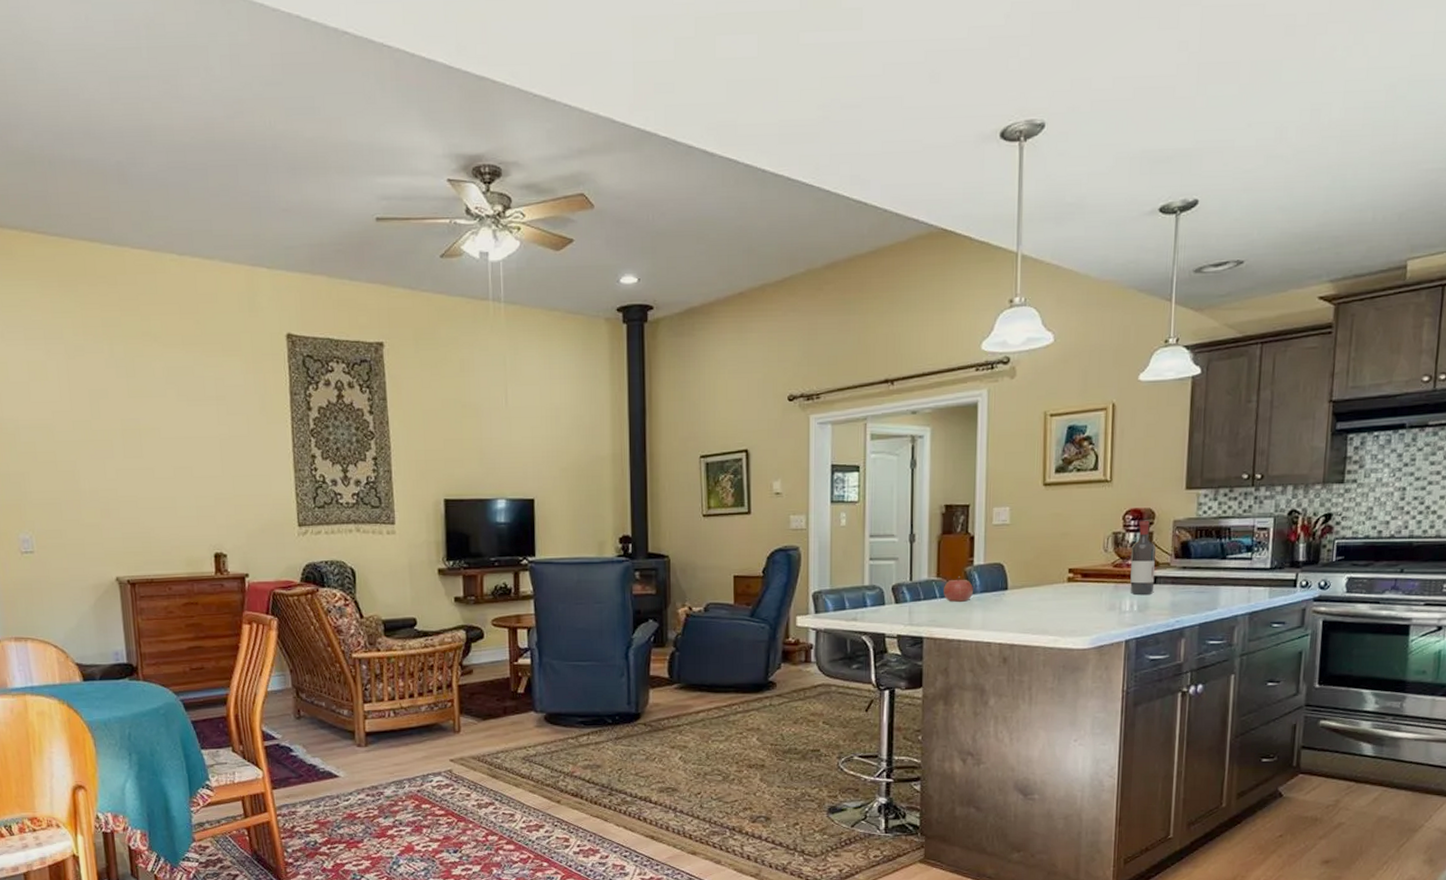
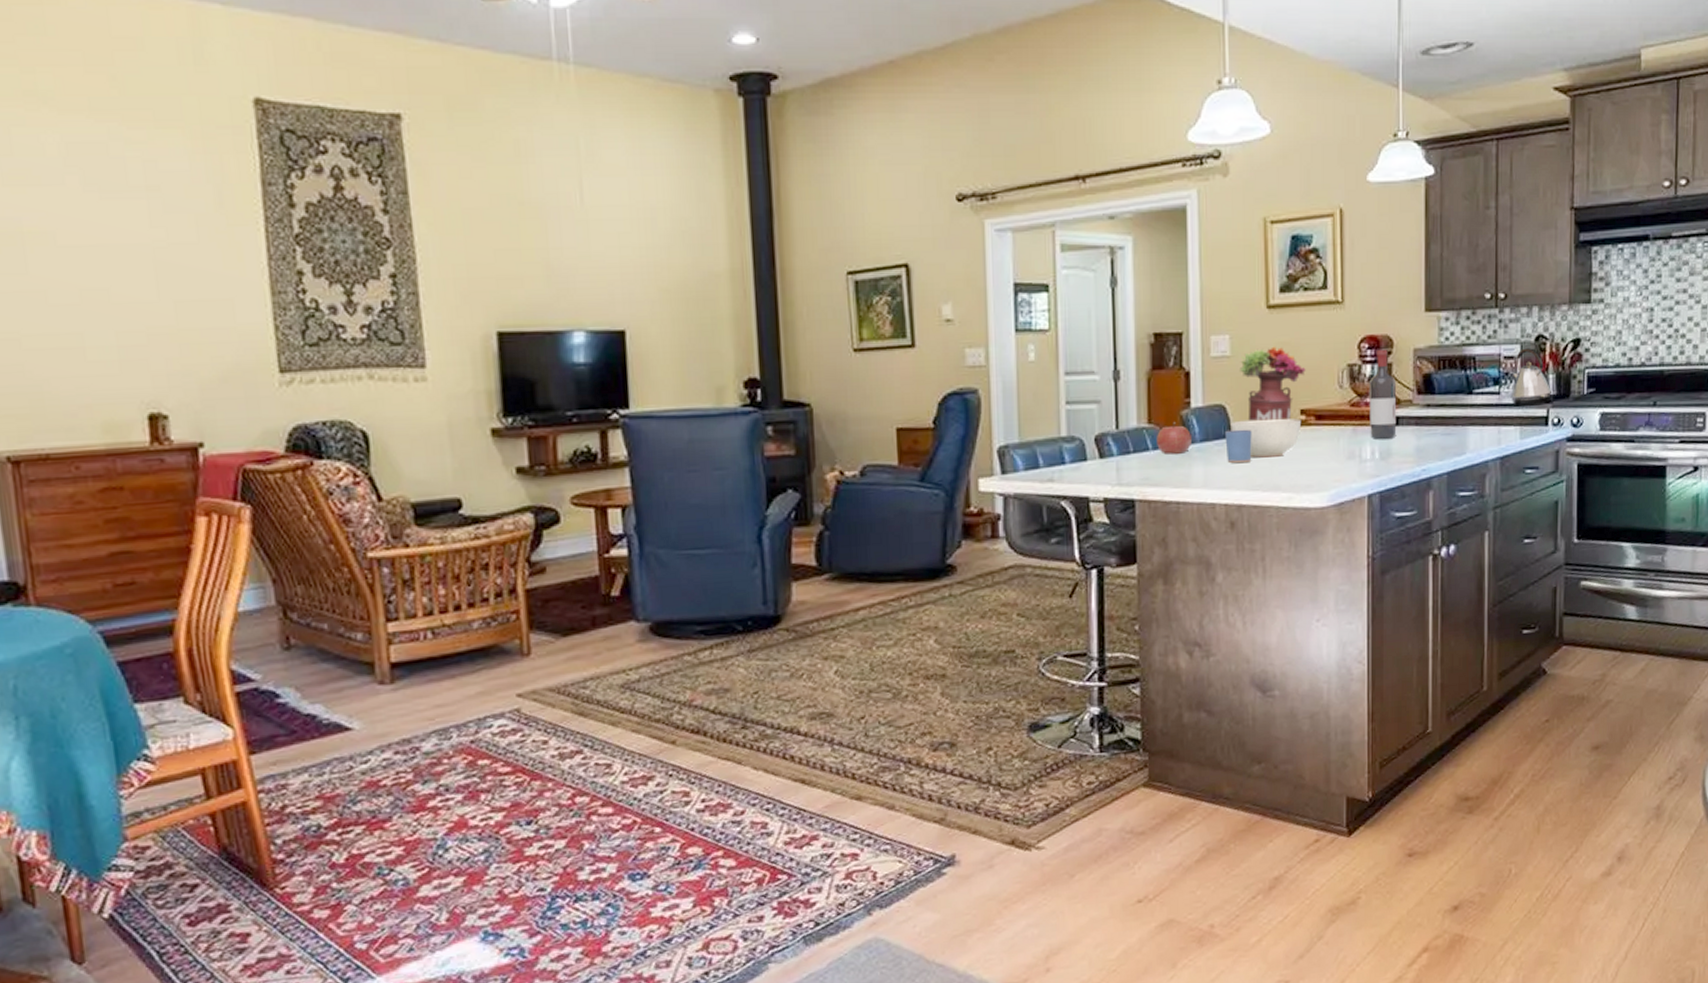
mug: none [1002,583,1025,611] -> present [1225,429,1252,463]
bowl: none [1007,575,1070,607] -> present [1231,418,1302,458]
flower arrangement: none [1017,517,1075,577] -> present [1240,346,1306,421]
kettle: none [1263,521,1301,570] -> present [1511,348,1551,406]

